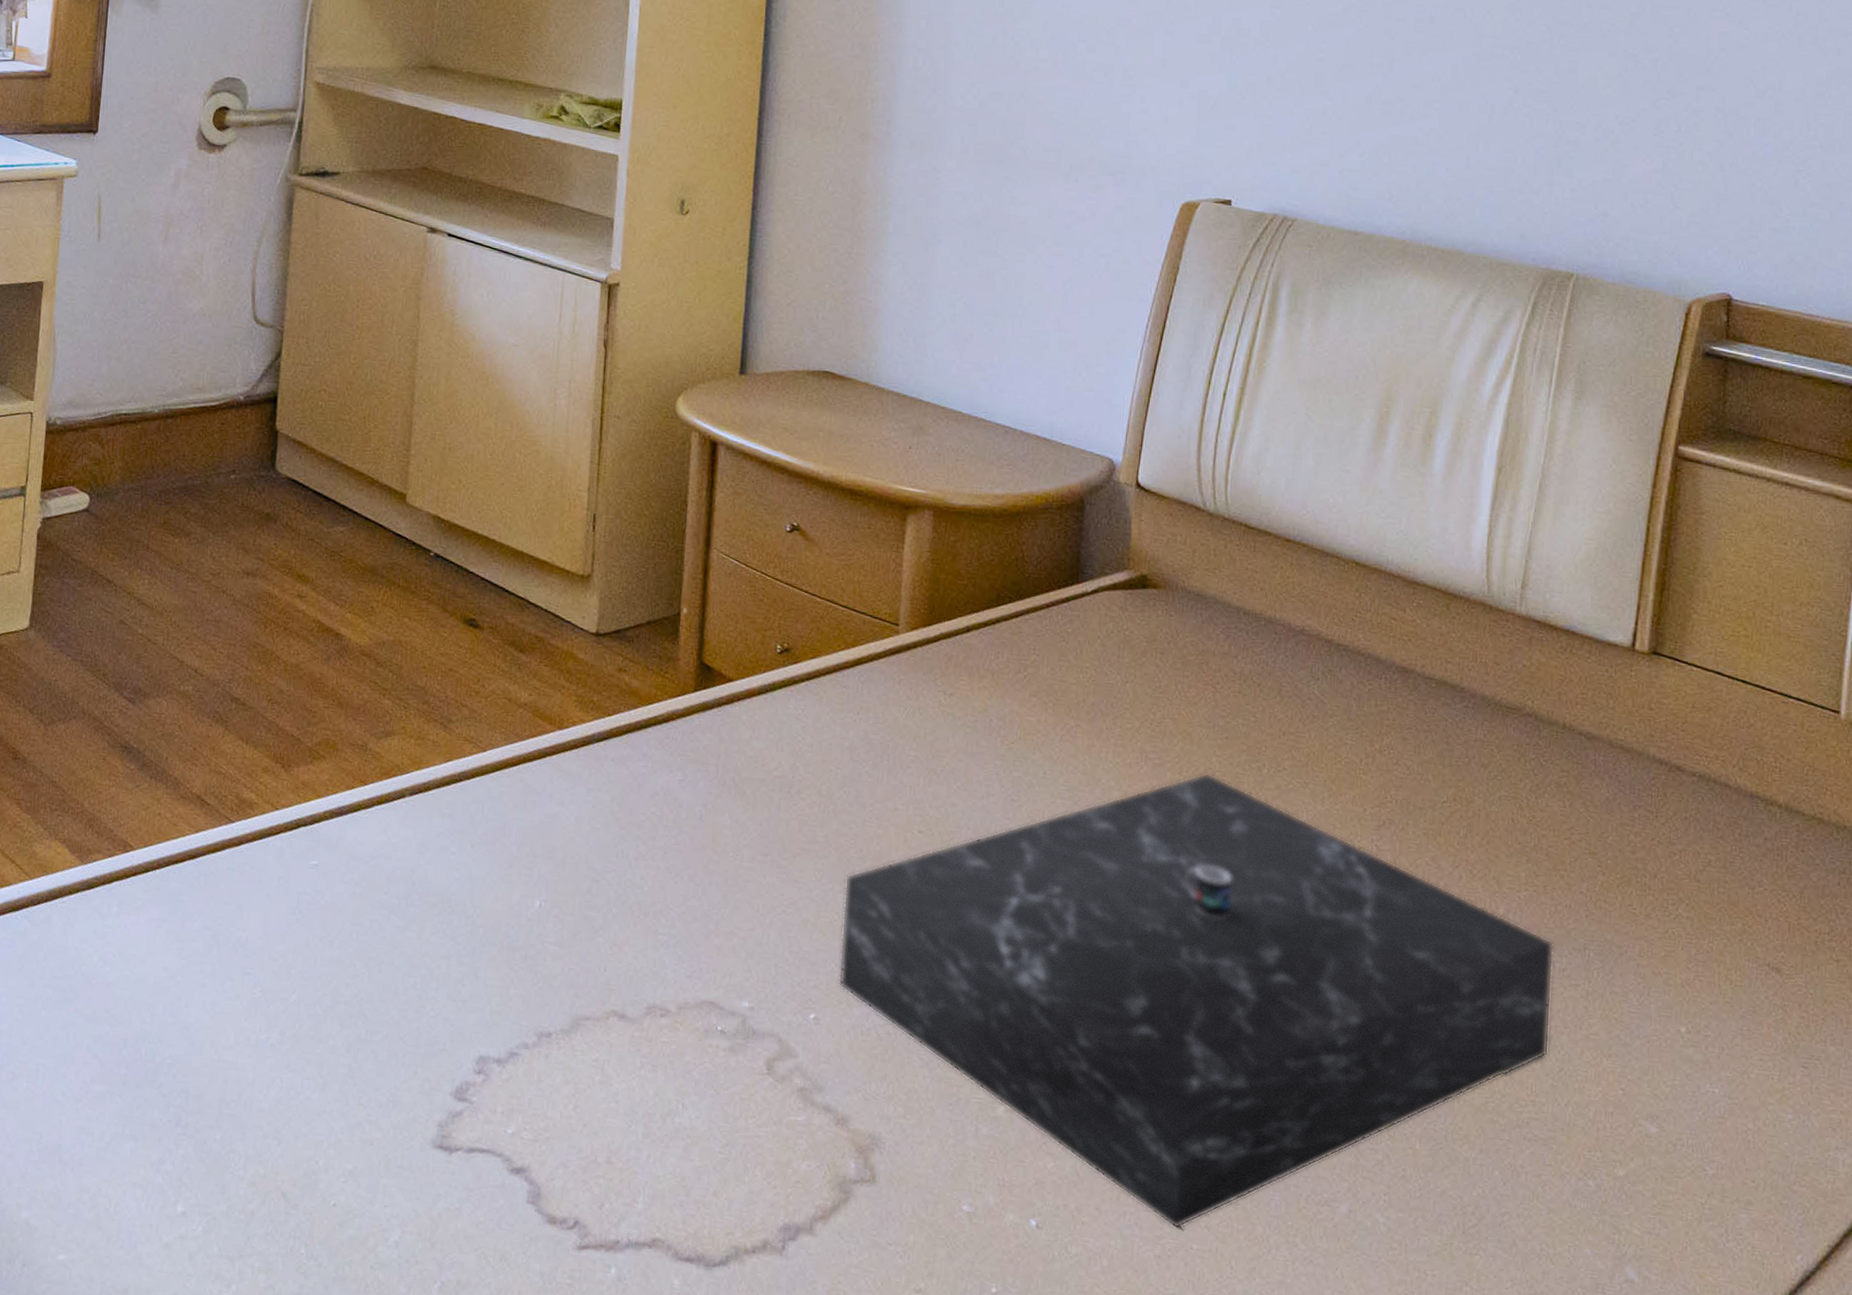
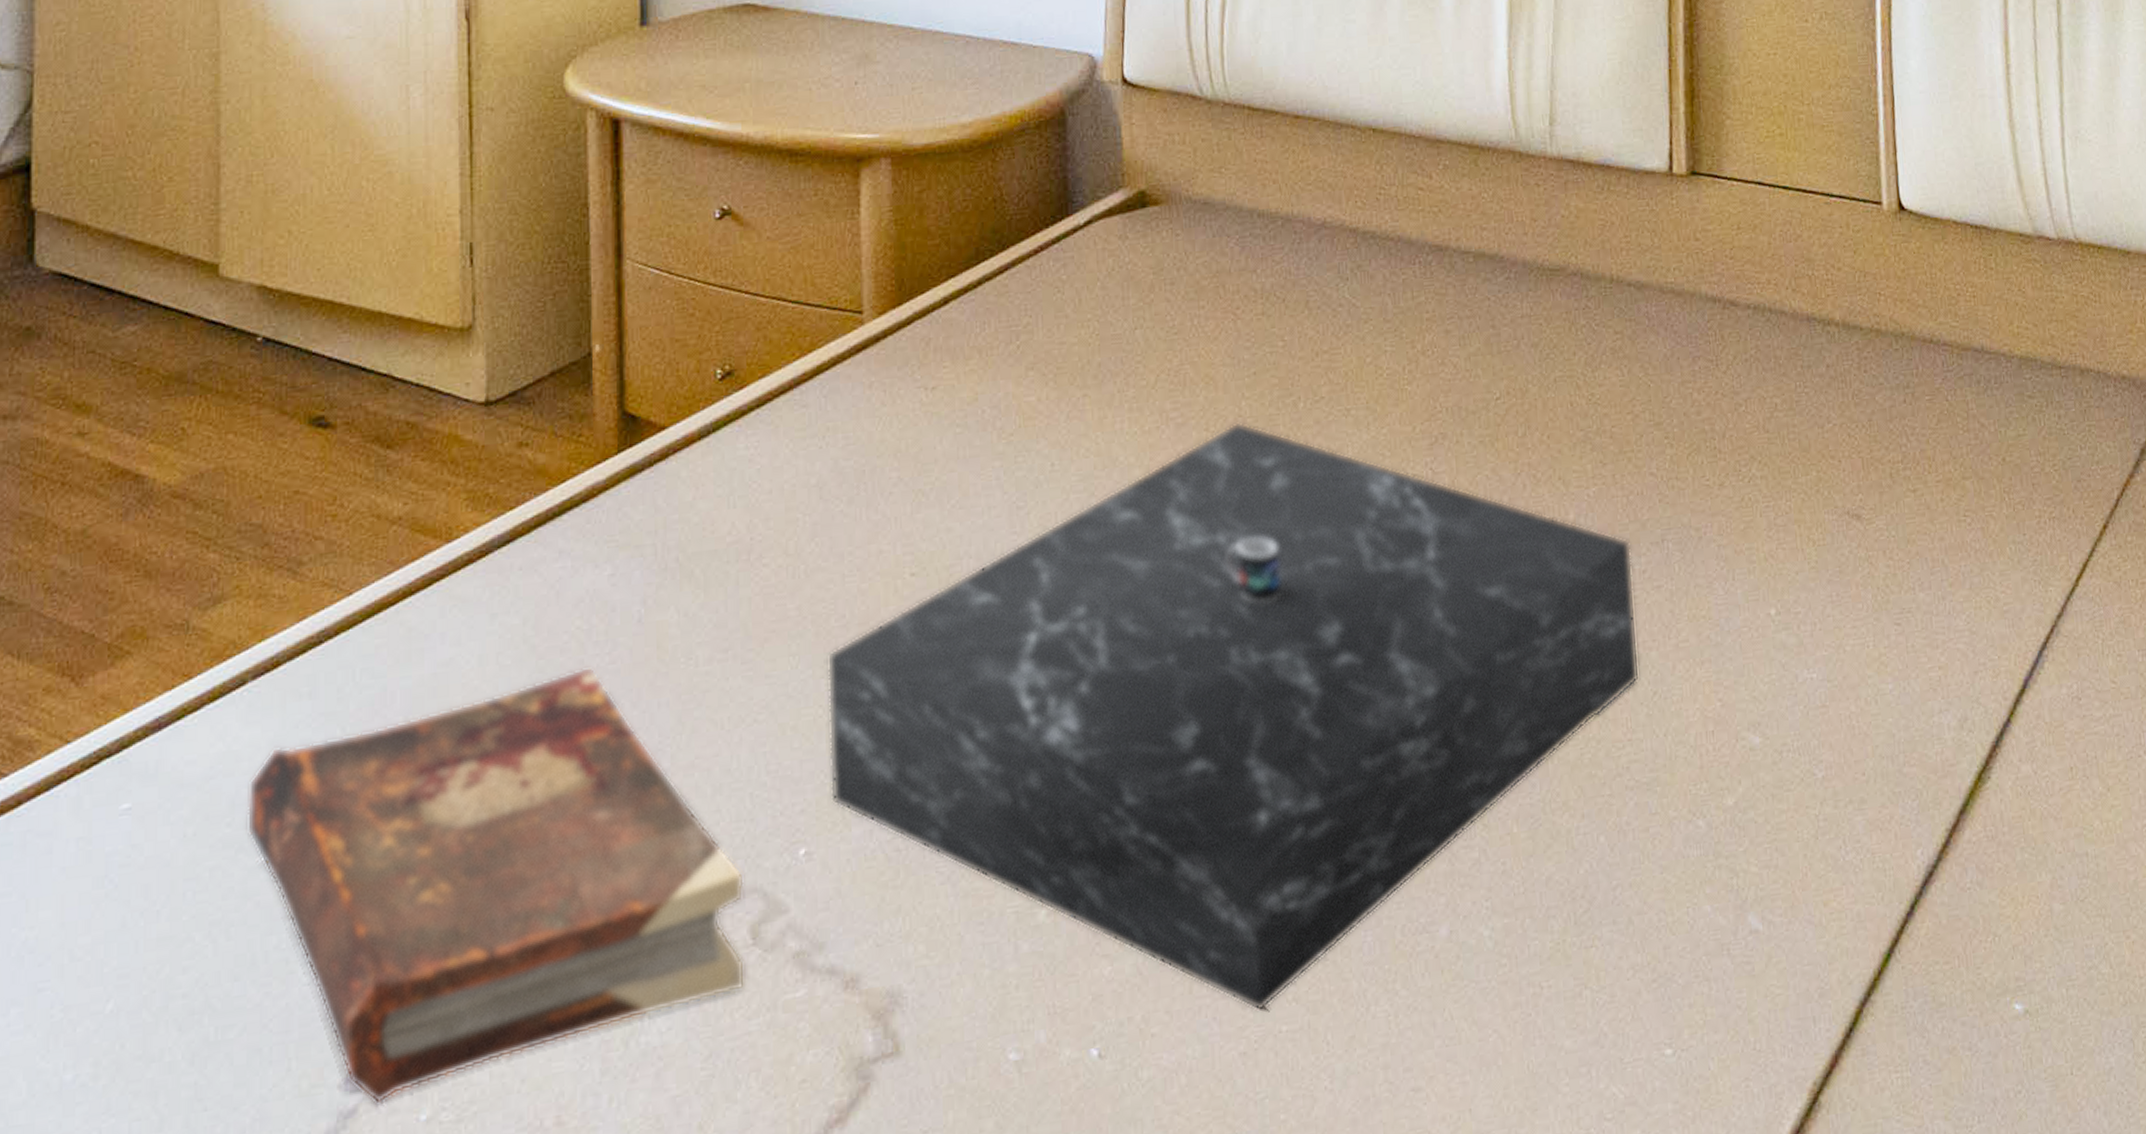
book: none [397,842,766,1114] -> present [246,666,746,1104]

